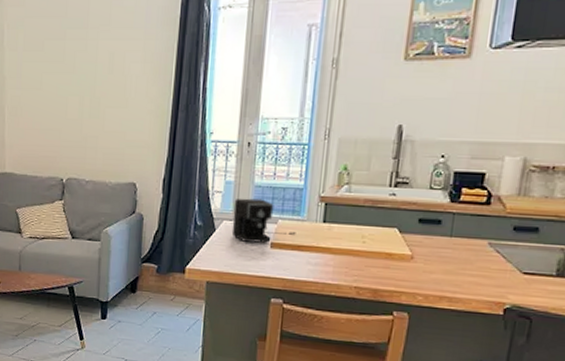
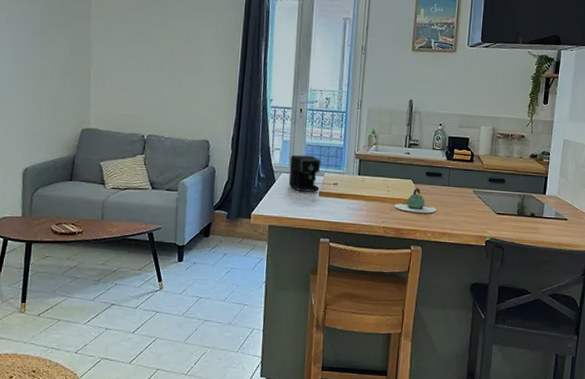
teapot: none [371,239,432,271] -> present [394,188,436,213]

